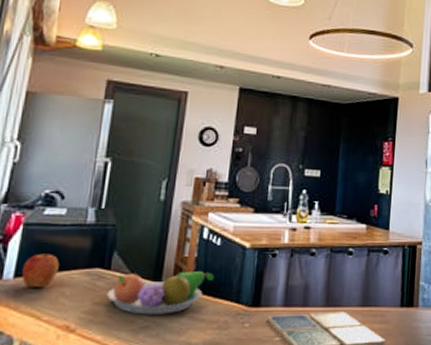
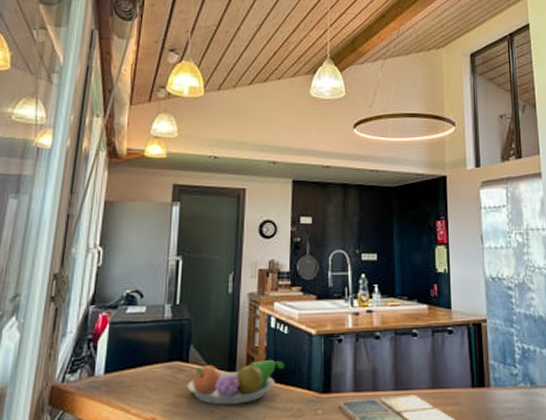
apple: present [21,253,59,288] -> none [110,349,143,383]

